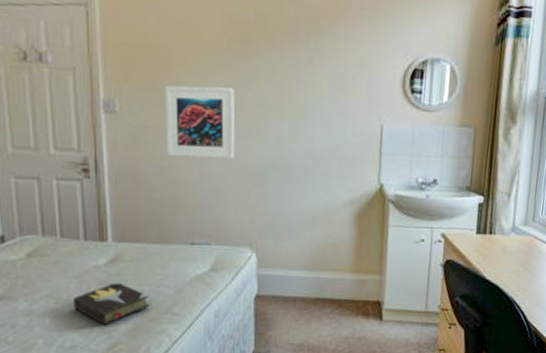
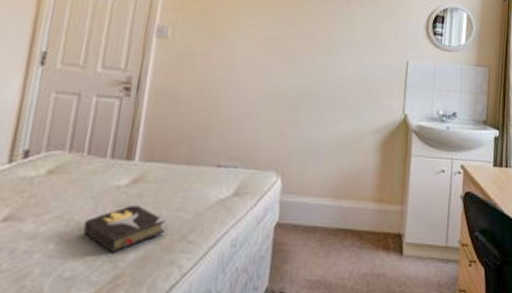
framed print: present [165,85,235,159] -> none [208,16,279,85]

